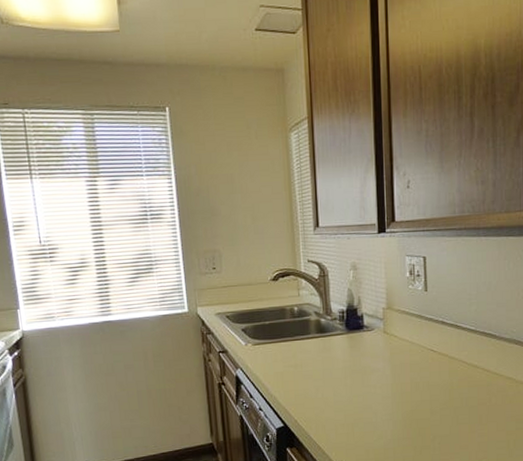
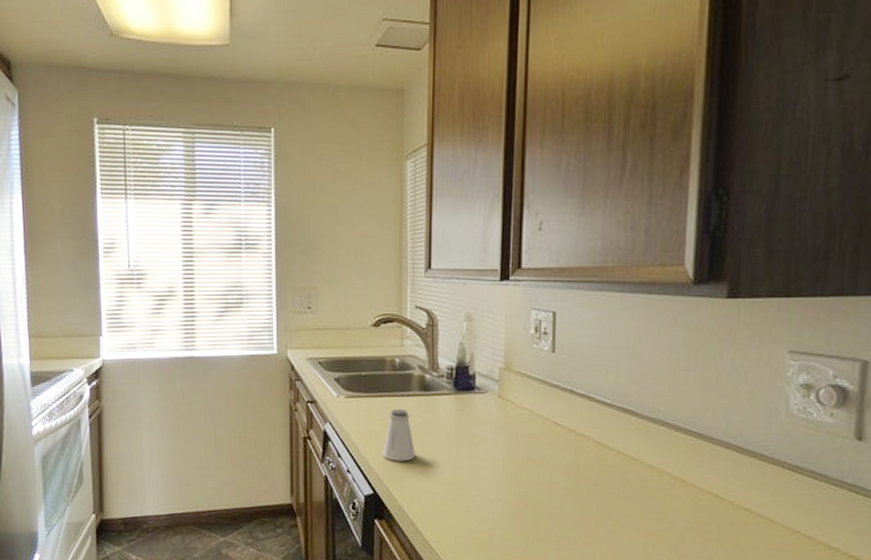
saltshaker: none [289,351,317,396] -> present [383,409,415,462]

